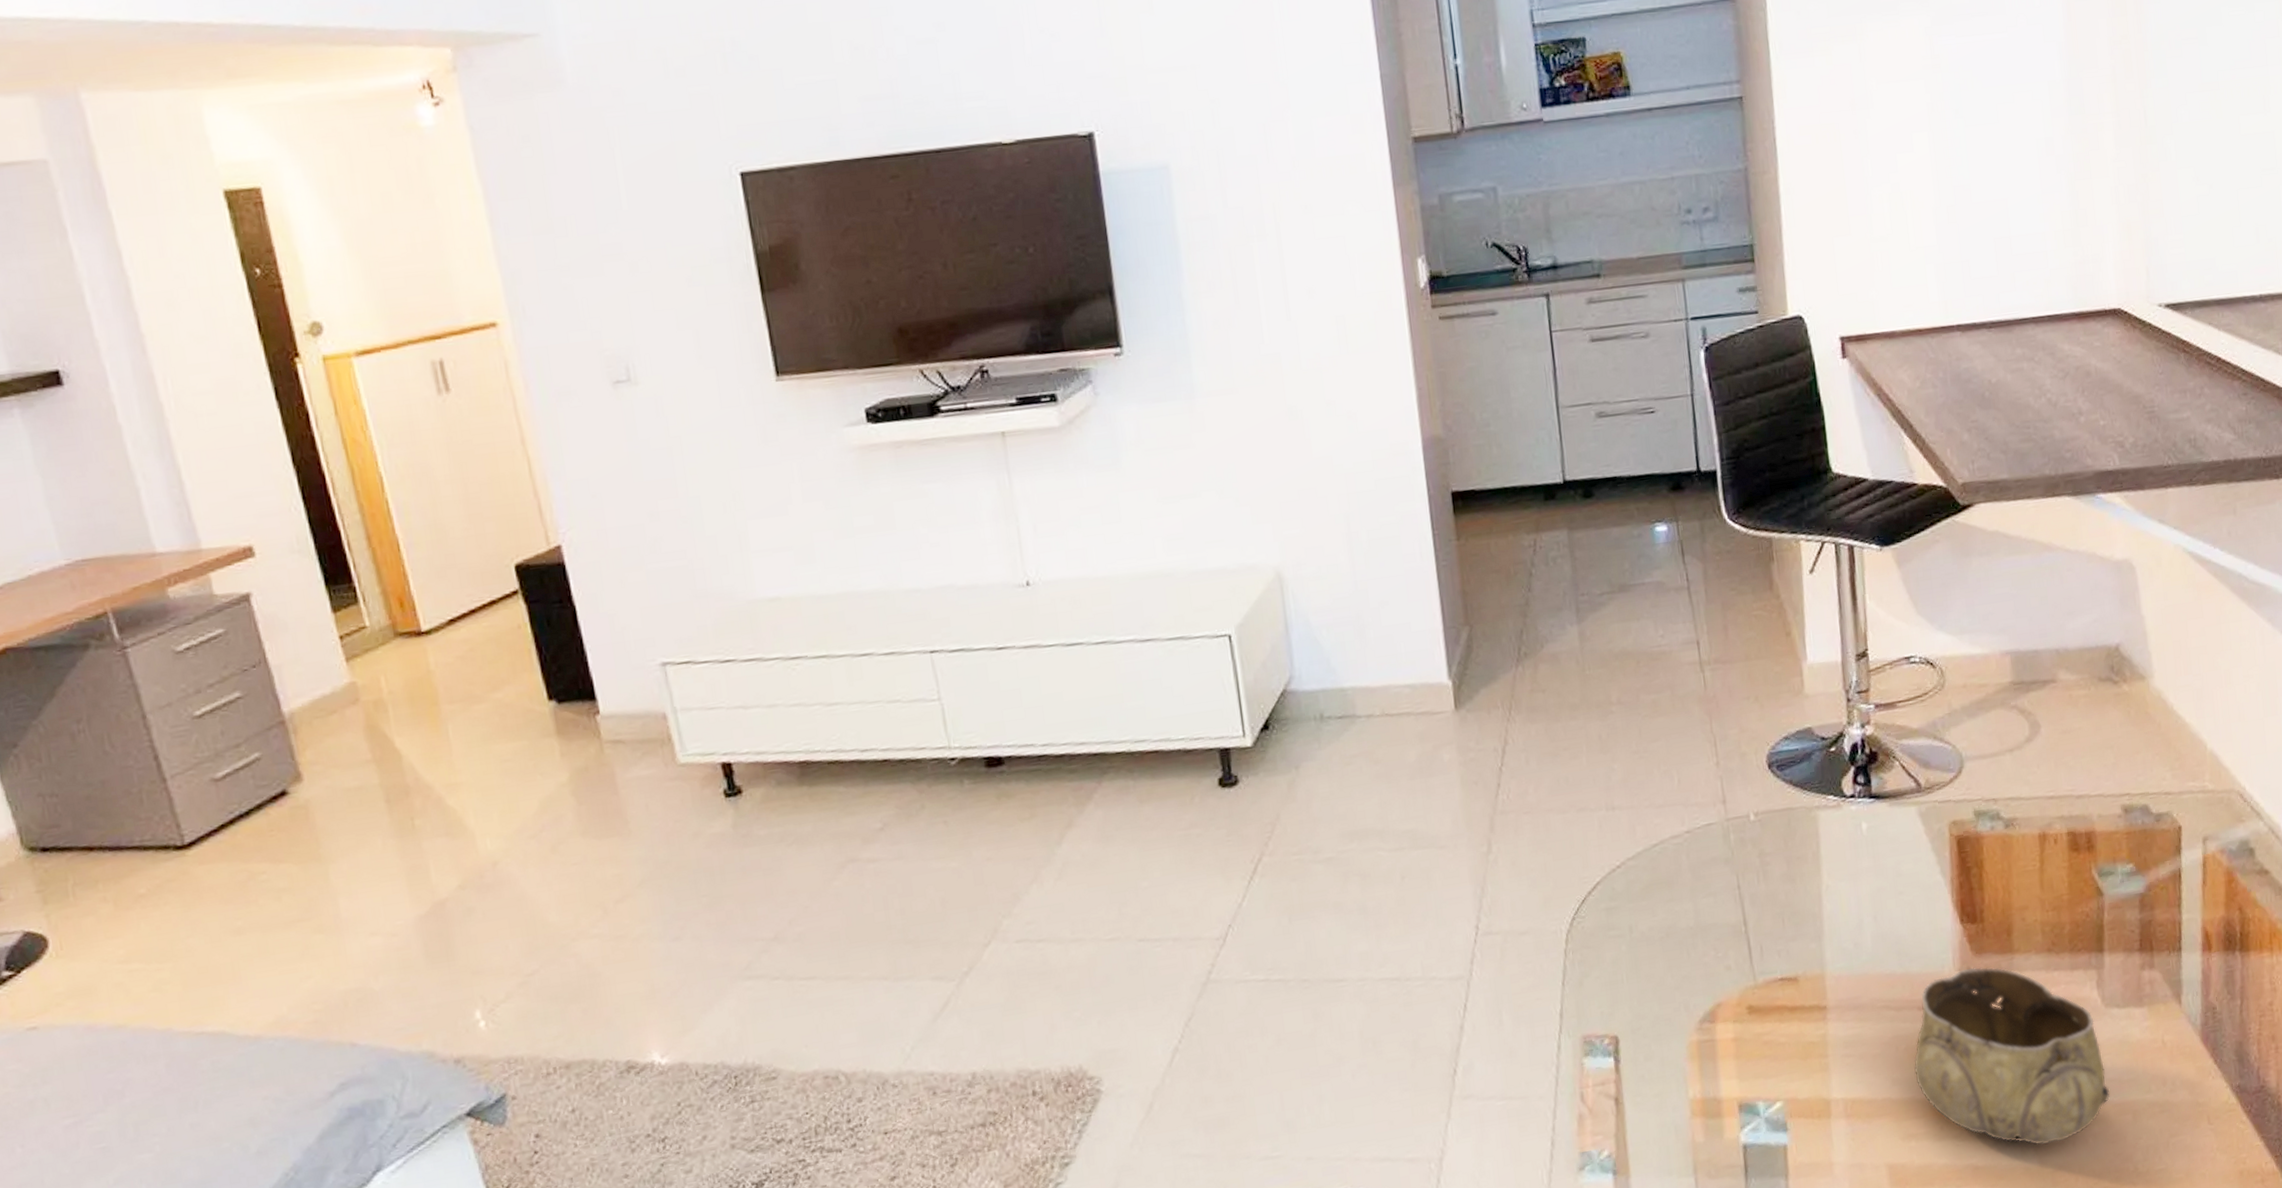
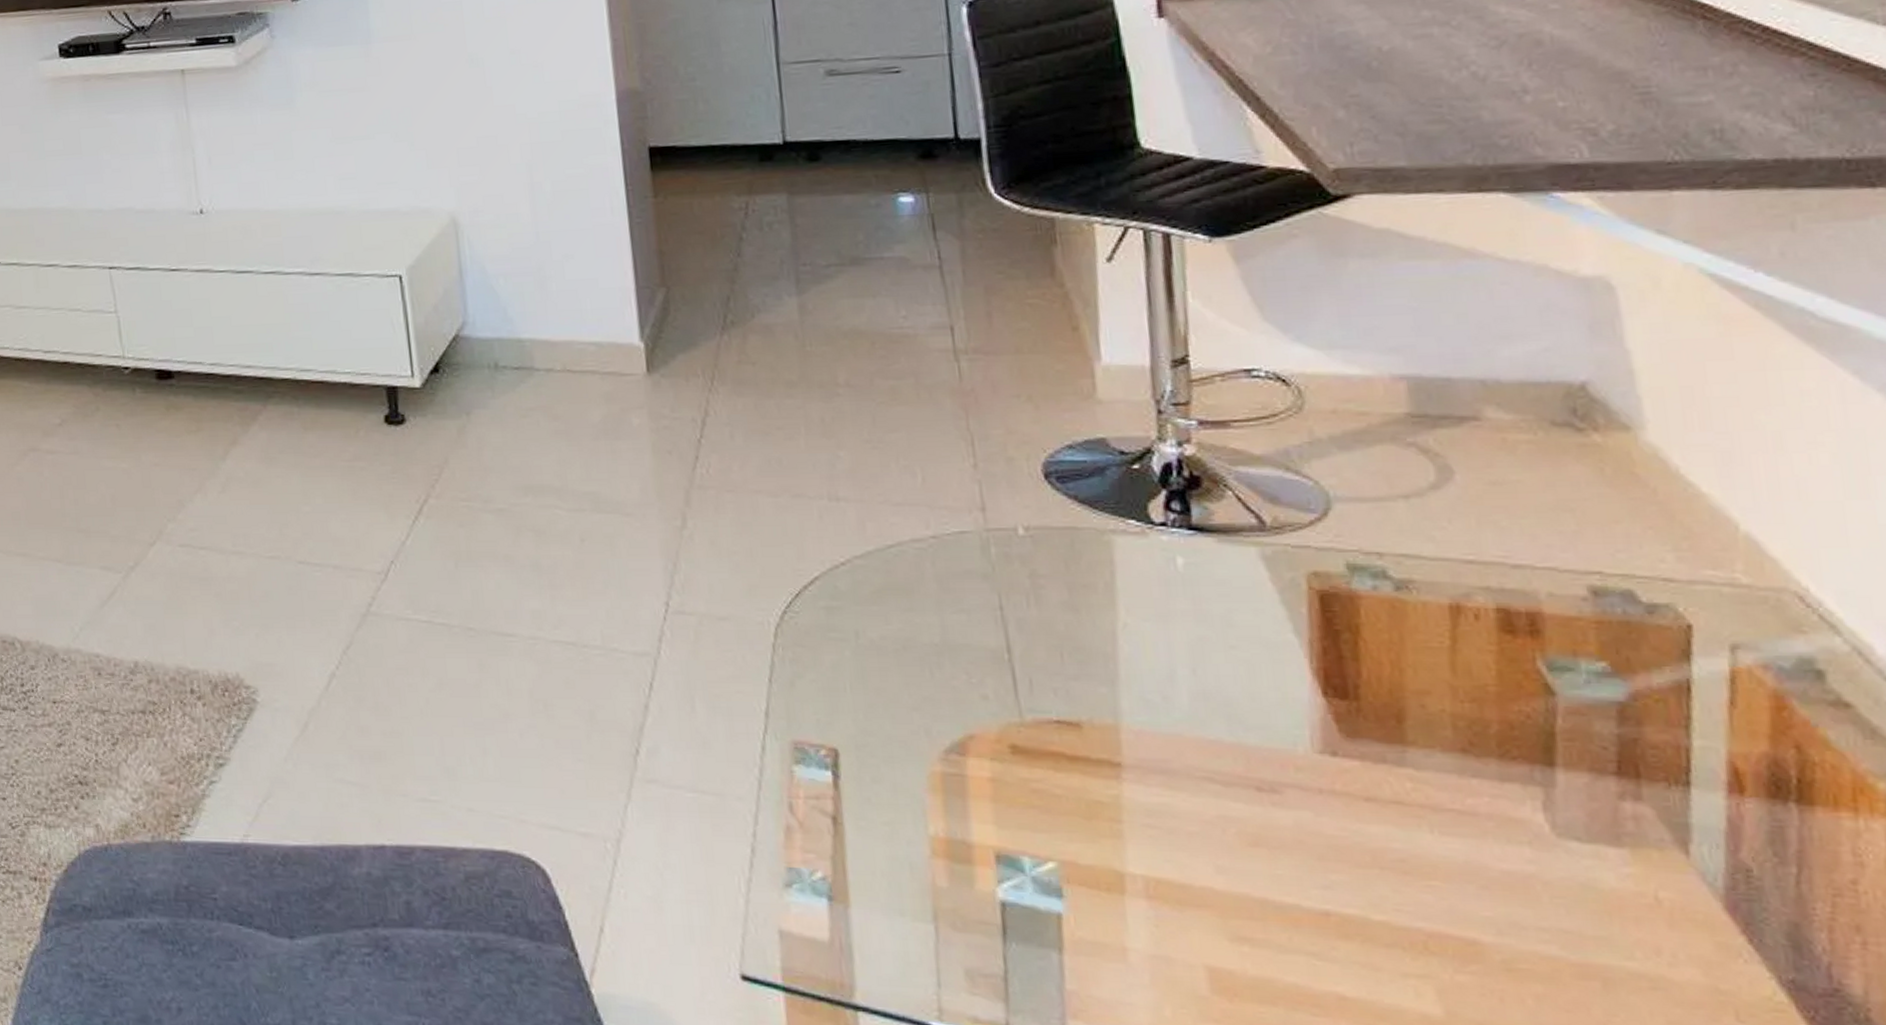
decorative bowl: present [1914,967,2111,1145] -> none [1248,752,1564,993]

